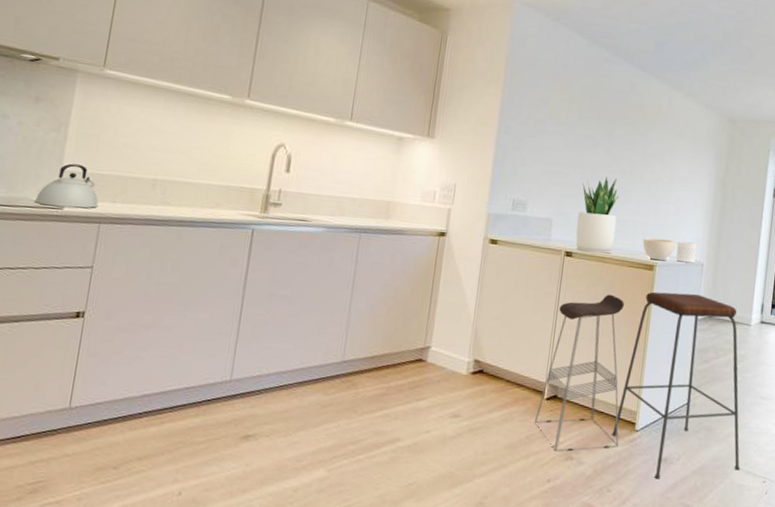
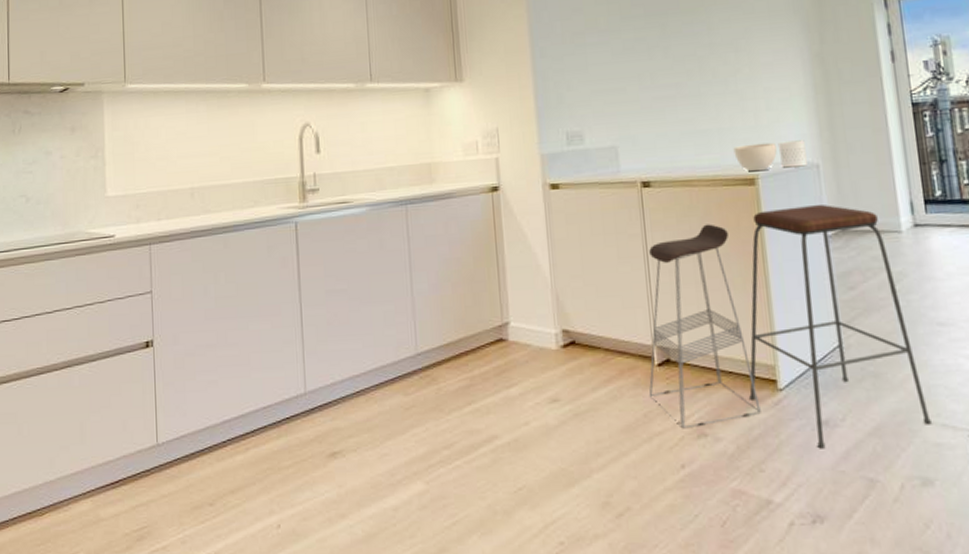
kettle: present [35,163,99,209] -> none [89,187,145,236]
planter: present [575,176,620,254] -> none [644,81,698,179]

